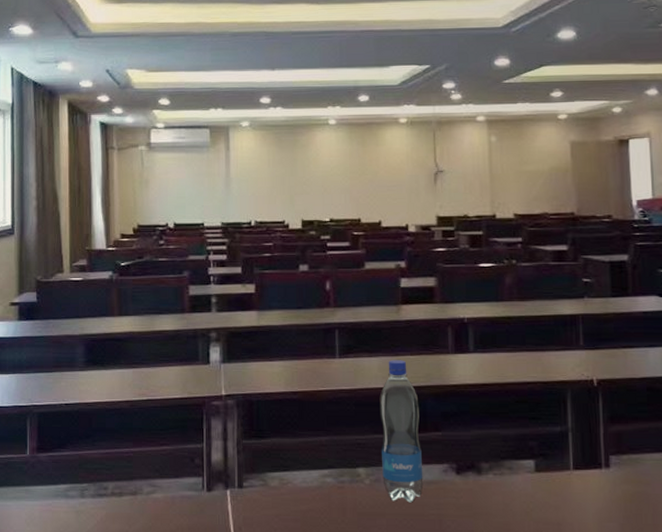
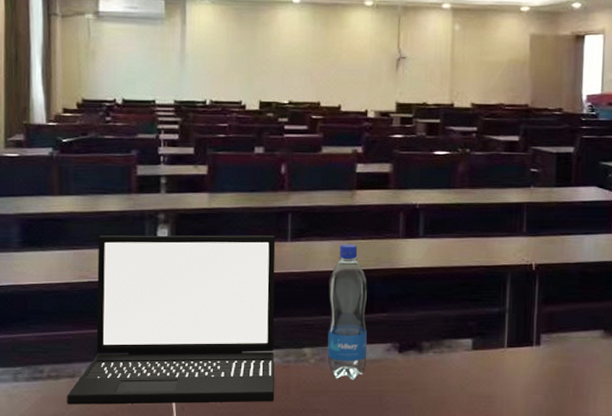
laptop: none [130,352,331,524] -> present [67,235,276,405]

